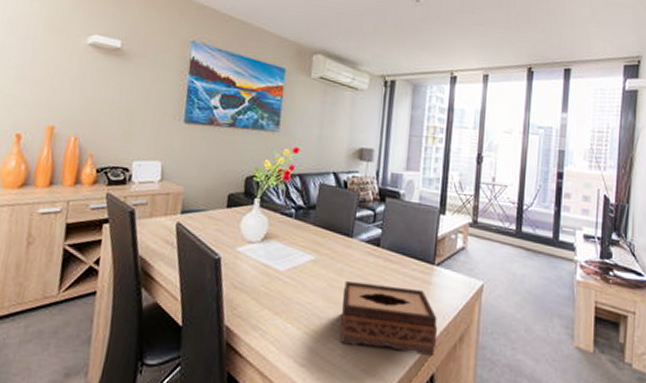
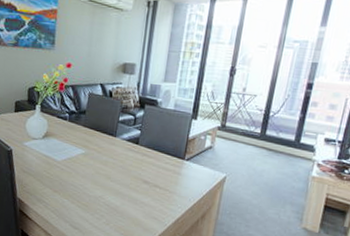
tissue box: present [340,281,438,357] -> none [105,170,184,228]

